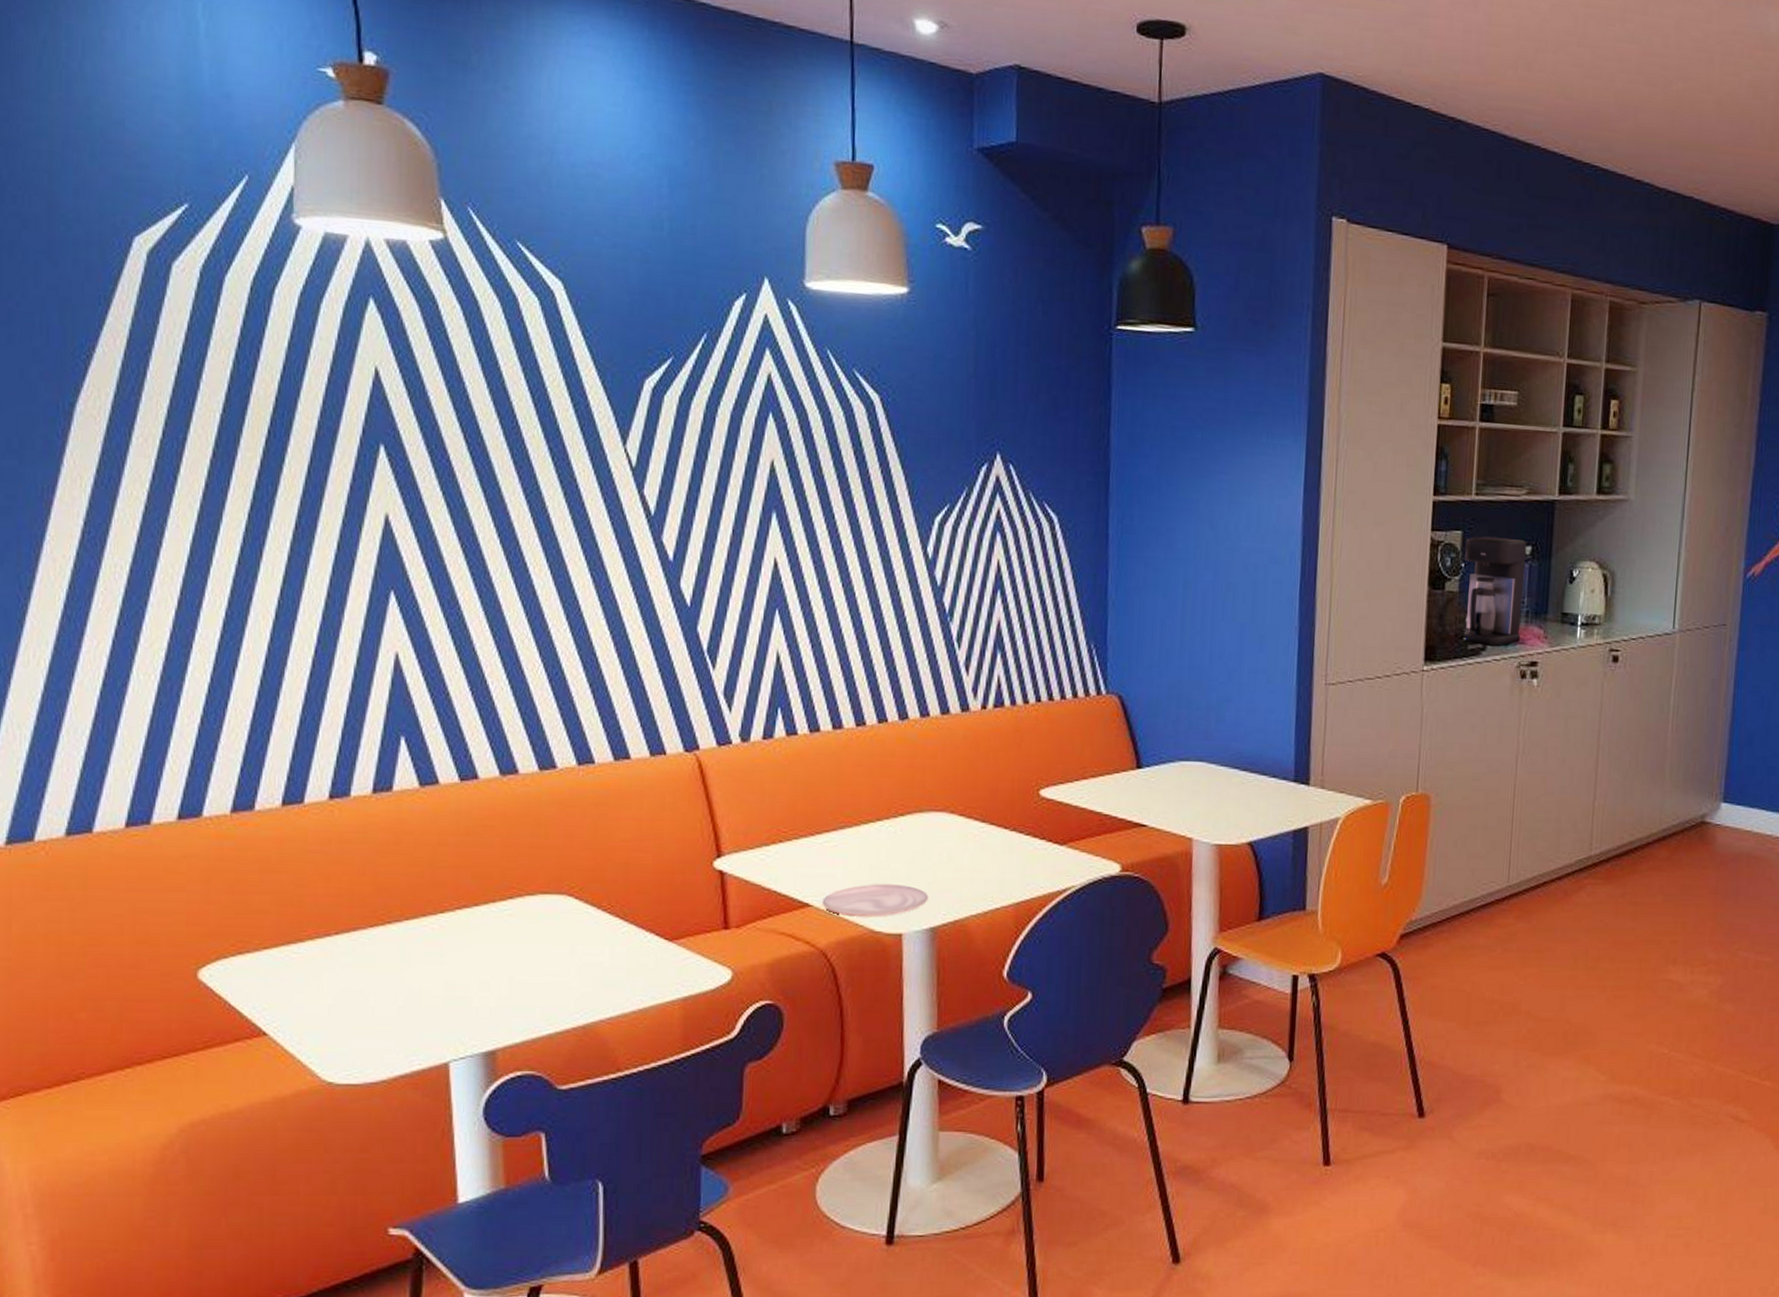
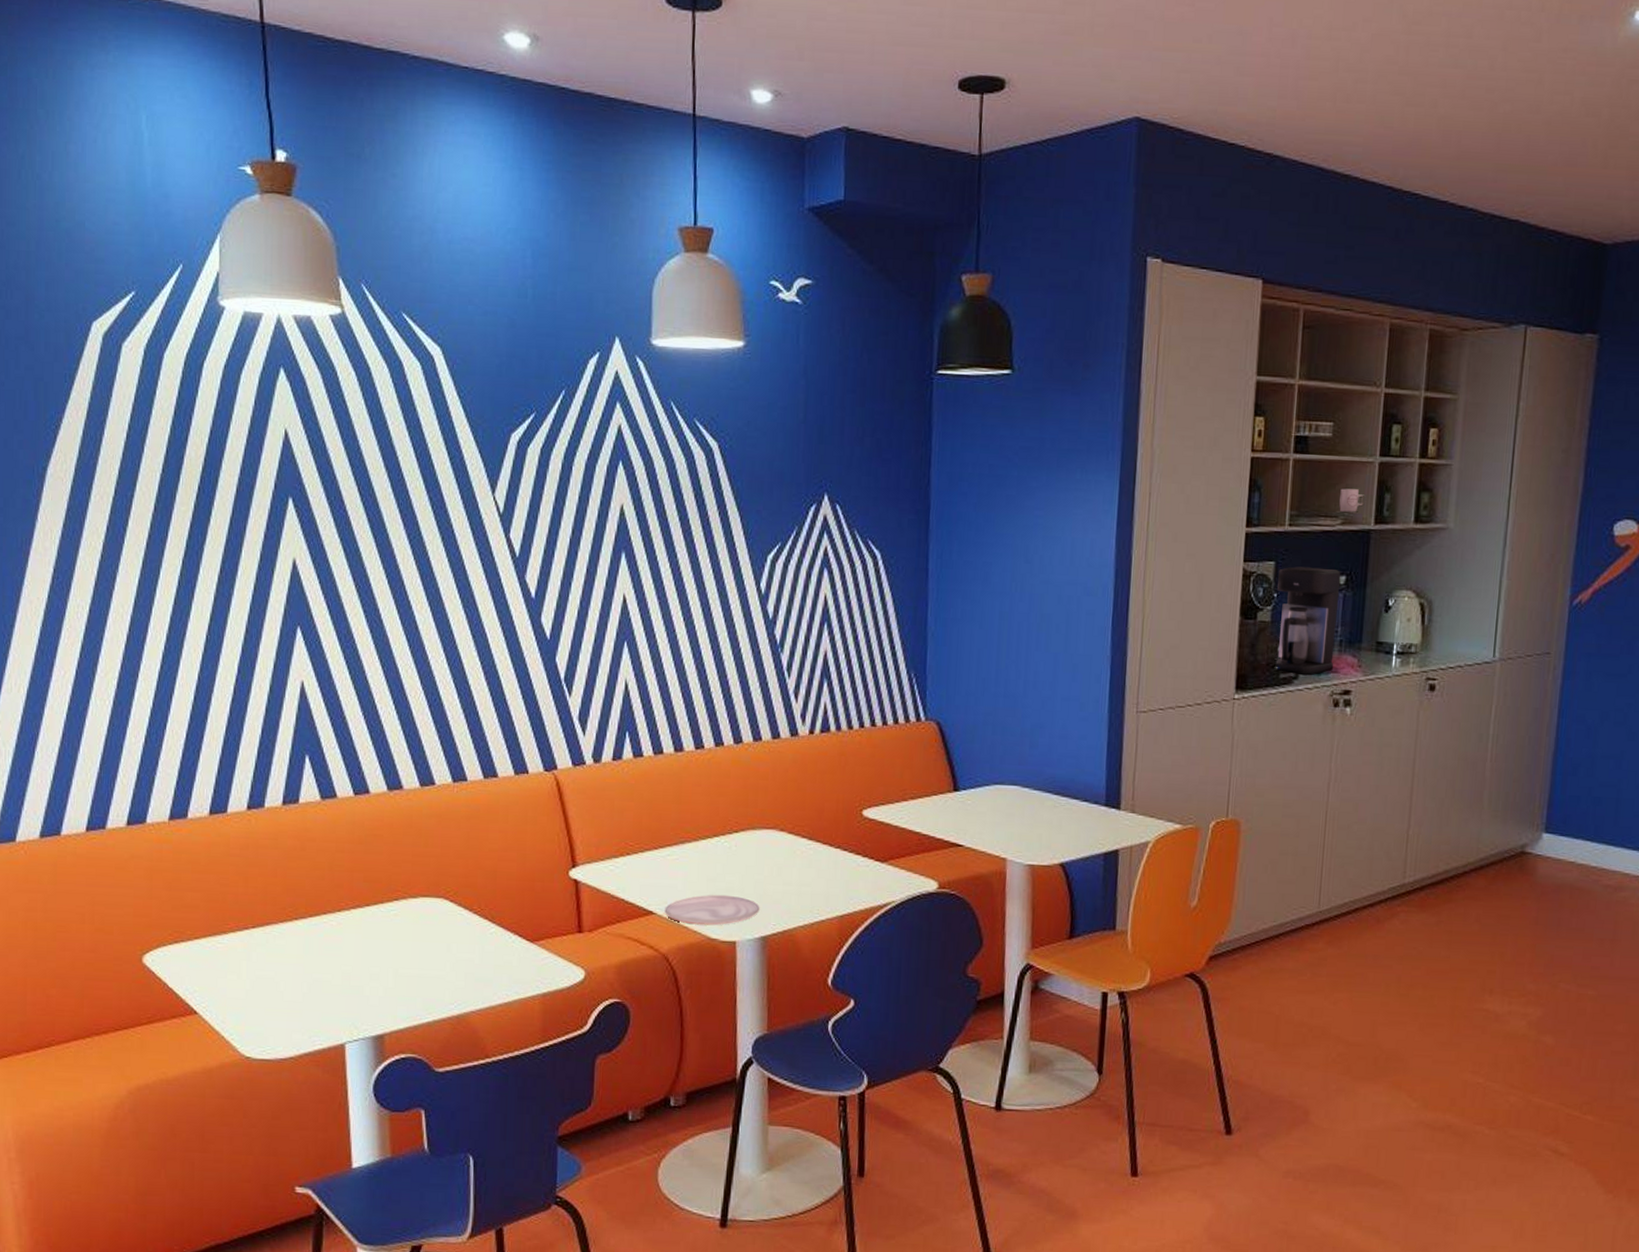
mug: none [1524,458,1550,483] -> present [1338,488,1365,513]

